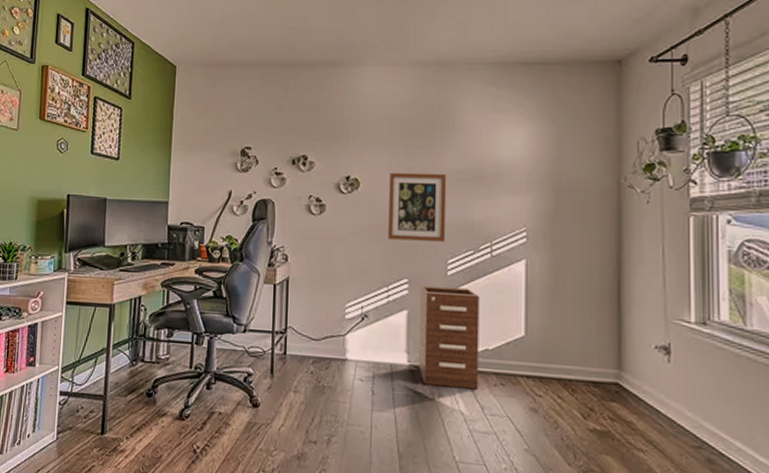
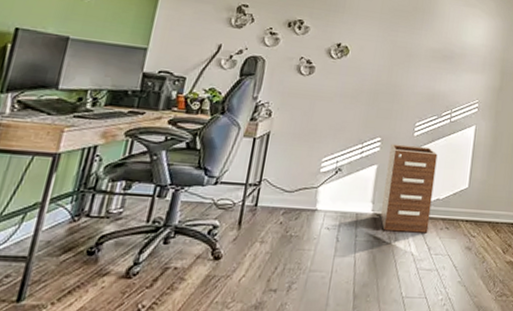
wall art: present [388,172,447,242] -> none [368,44,424,108]

